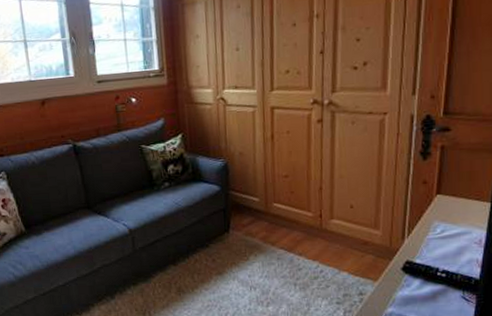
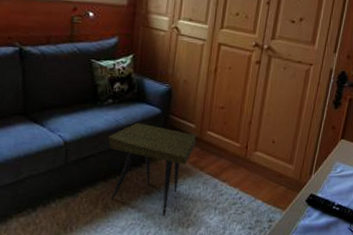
side table: none [171,202,263,296] -> present [108,122,197,217]

